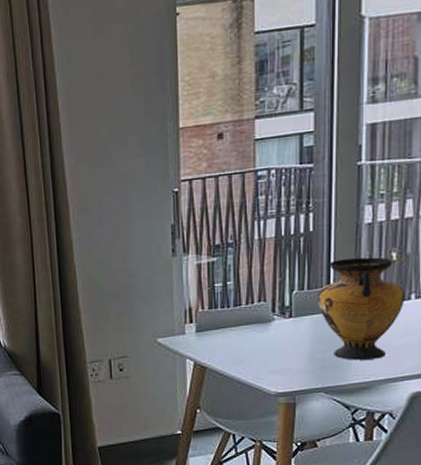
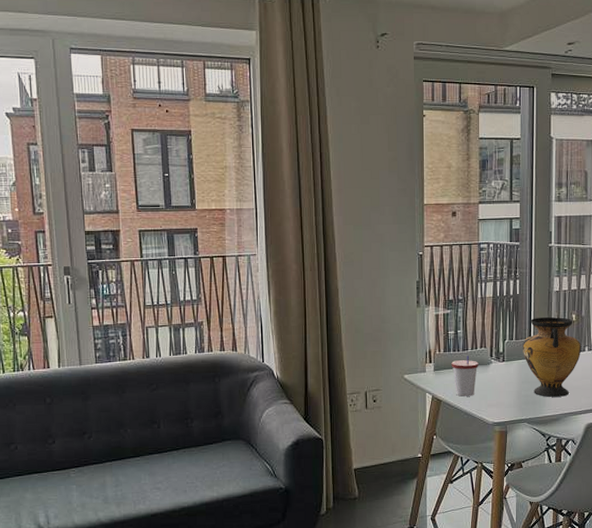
cup: none [219,312,256,362] -> present [451,356,479,397]

